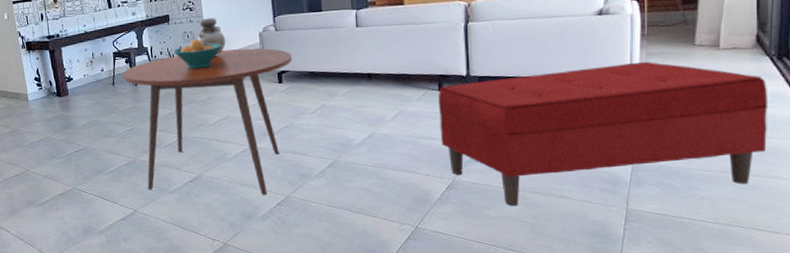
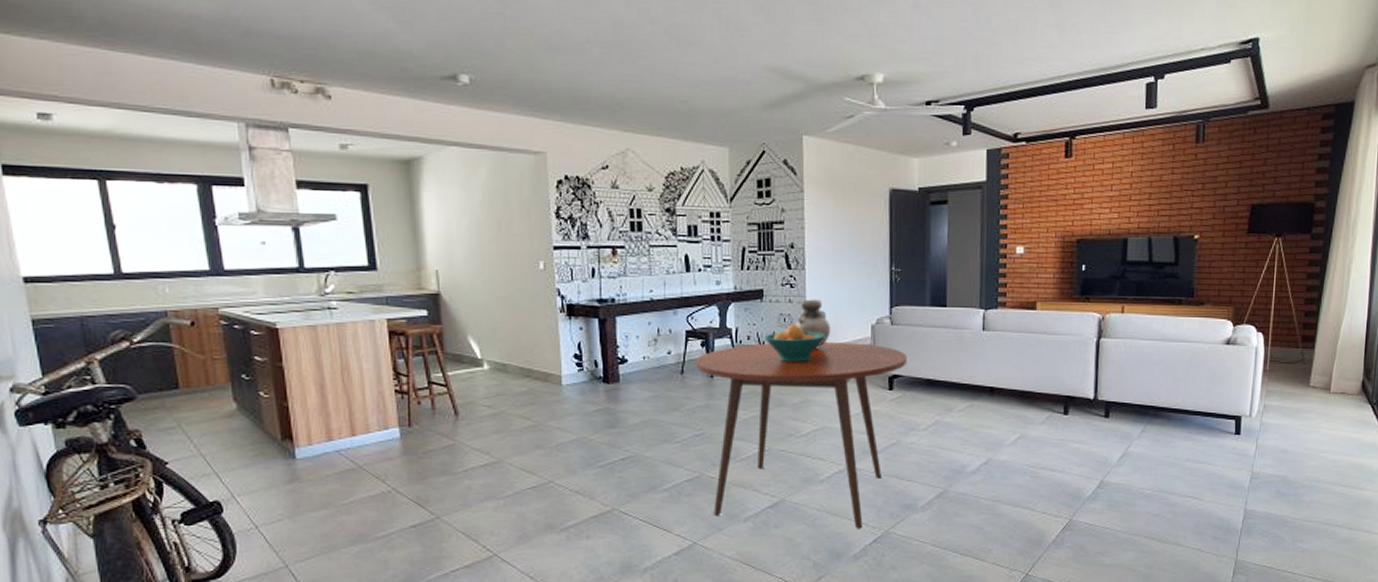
bench: present [438,61,769,206] -> none [1061,399,1367,552]

